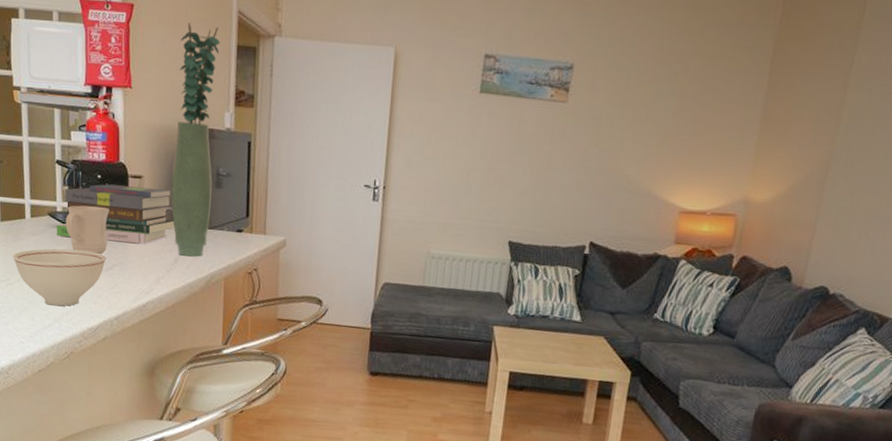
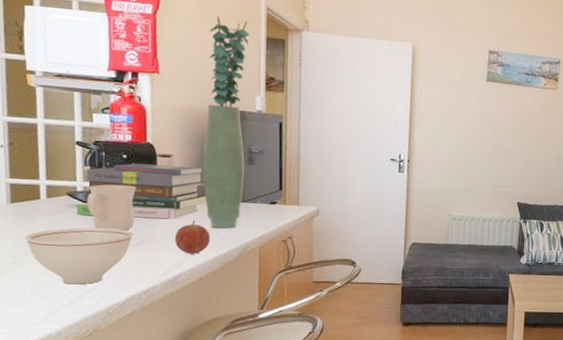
fruit: none [143,246,178,282] -> present [174,220,211,254]

